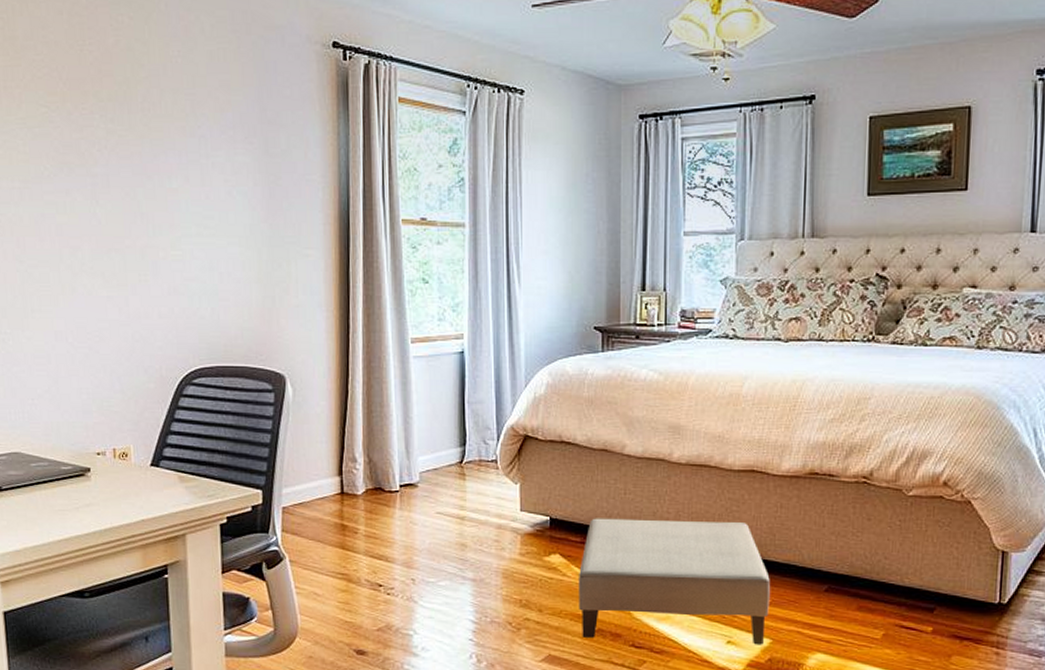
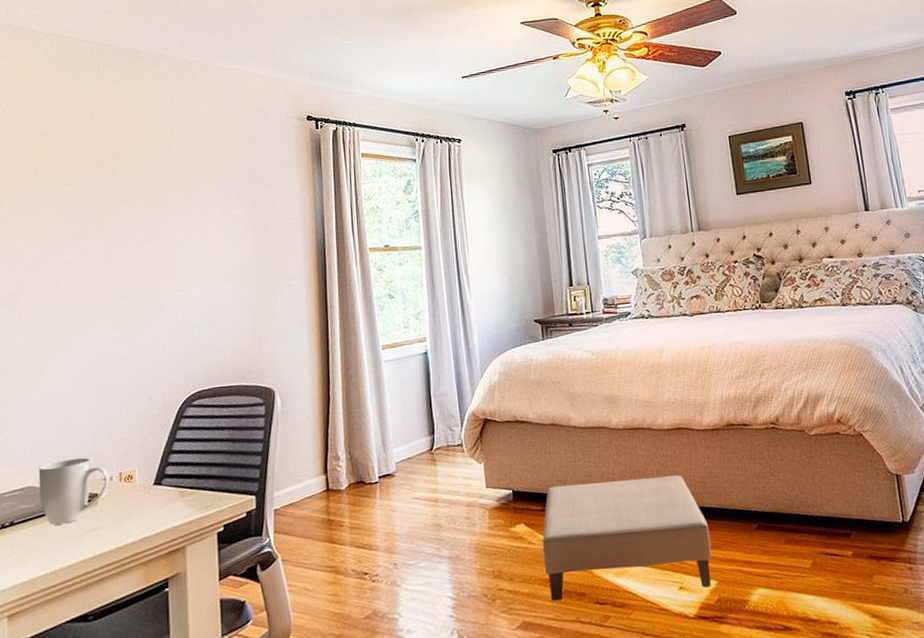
mug: none [25,428,103,496] -> present [38,458,110,525]

